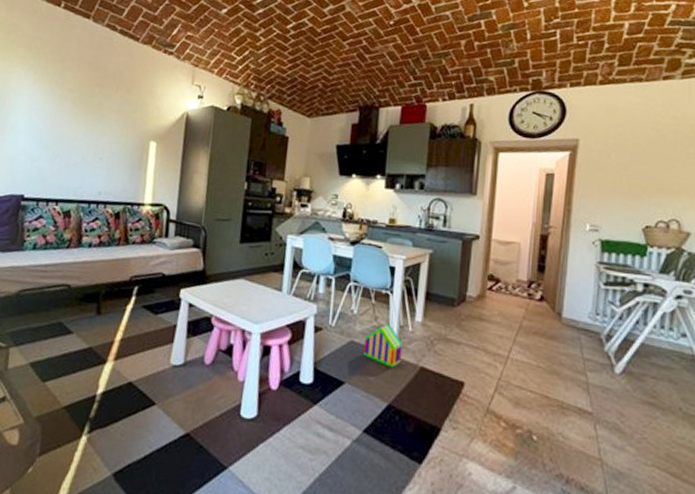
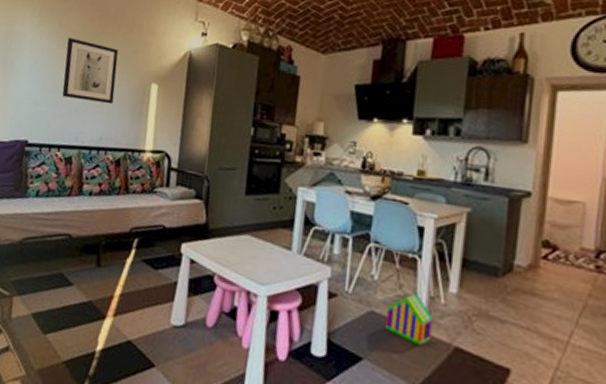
wall art: none [60,95,117,161] -> present [62,37,119,105]

